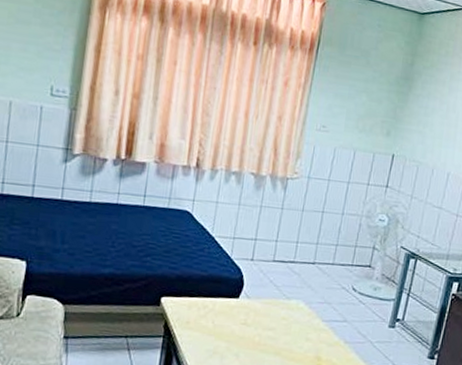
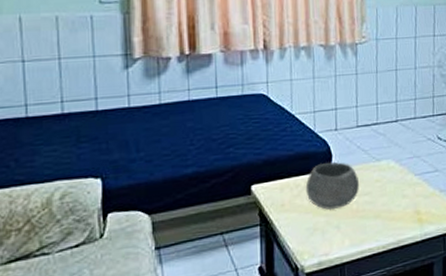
bowl: none [212,290,266,338] -> present [305,162,360,211]

